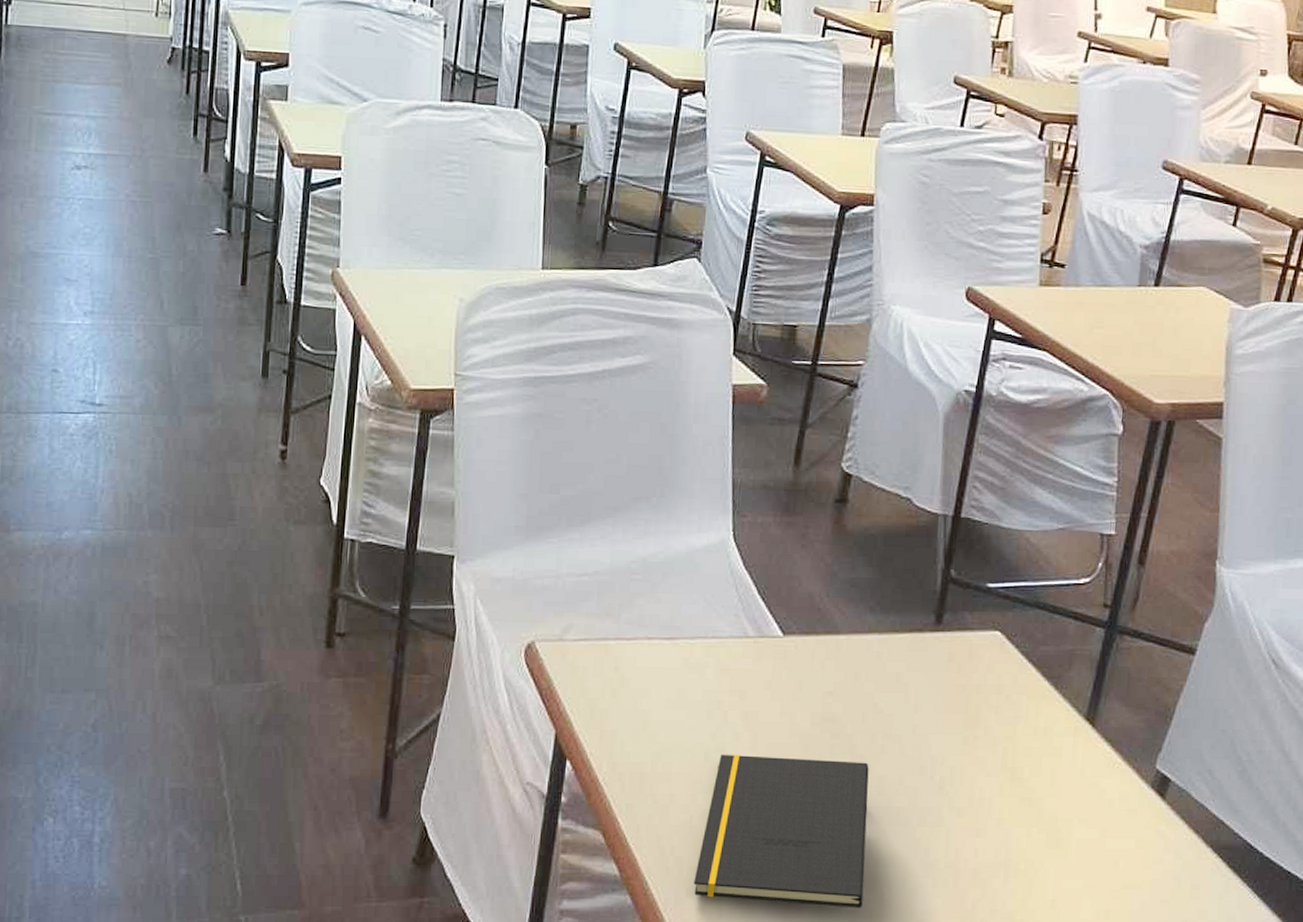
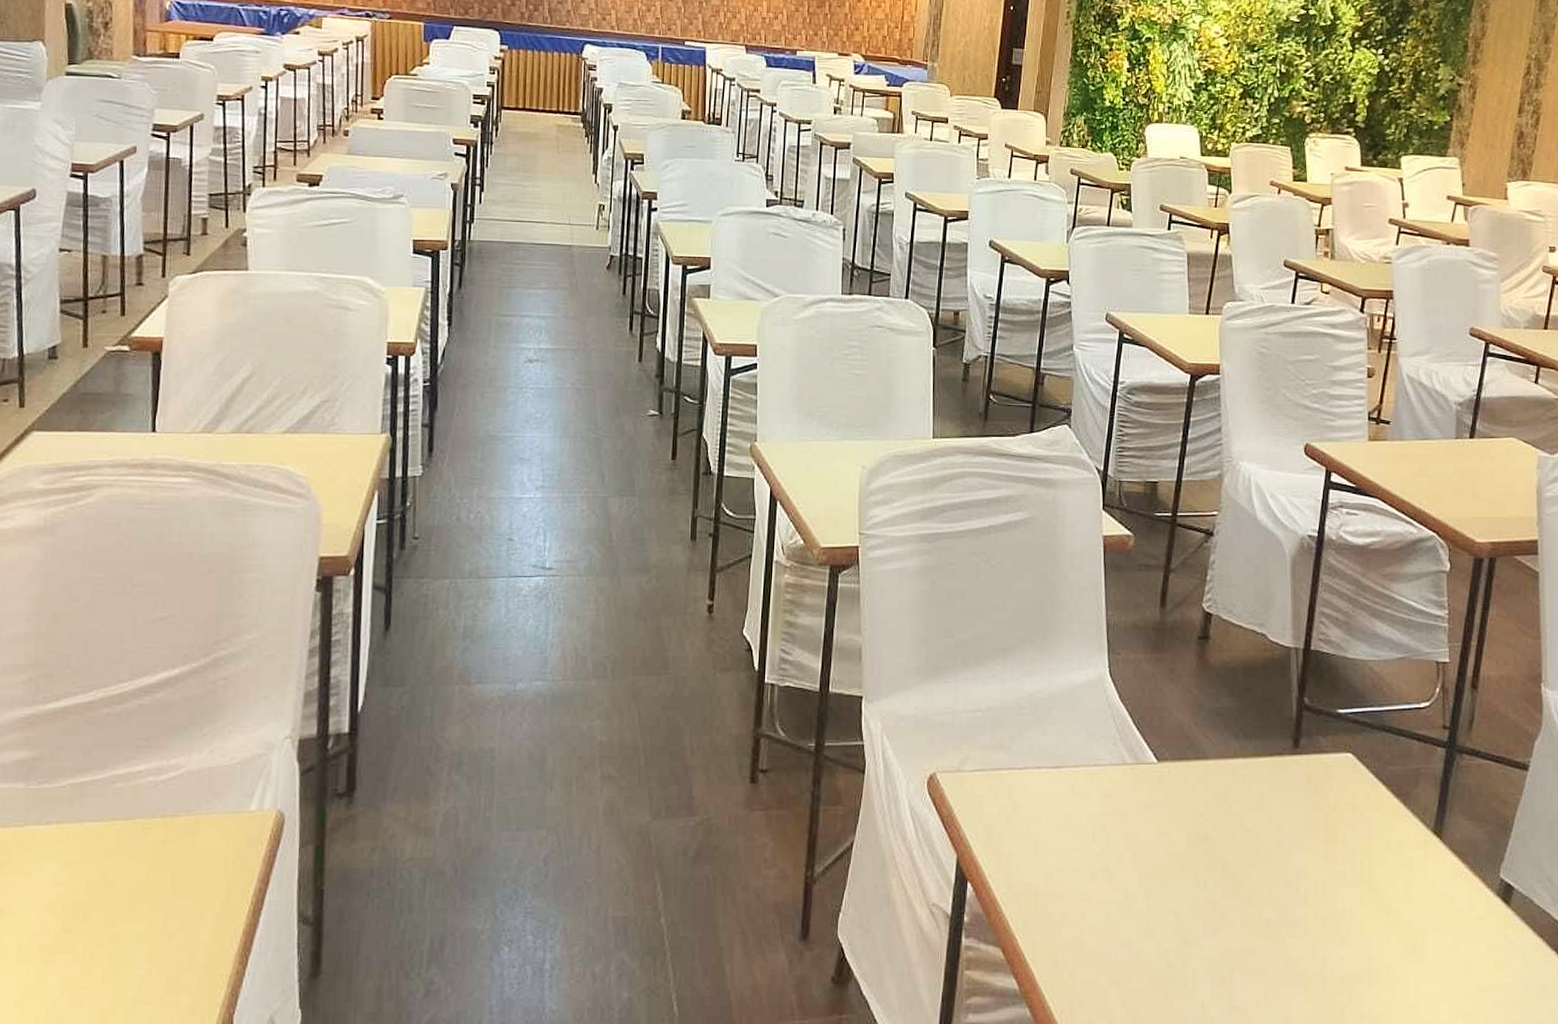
notepad: present [693,754,869,909] -> none [1086,873,1241,1016]

